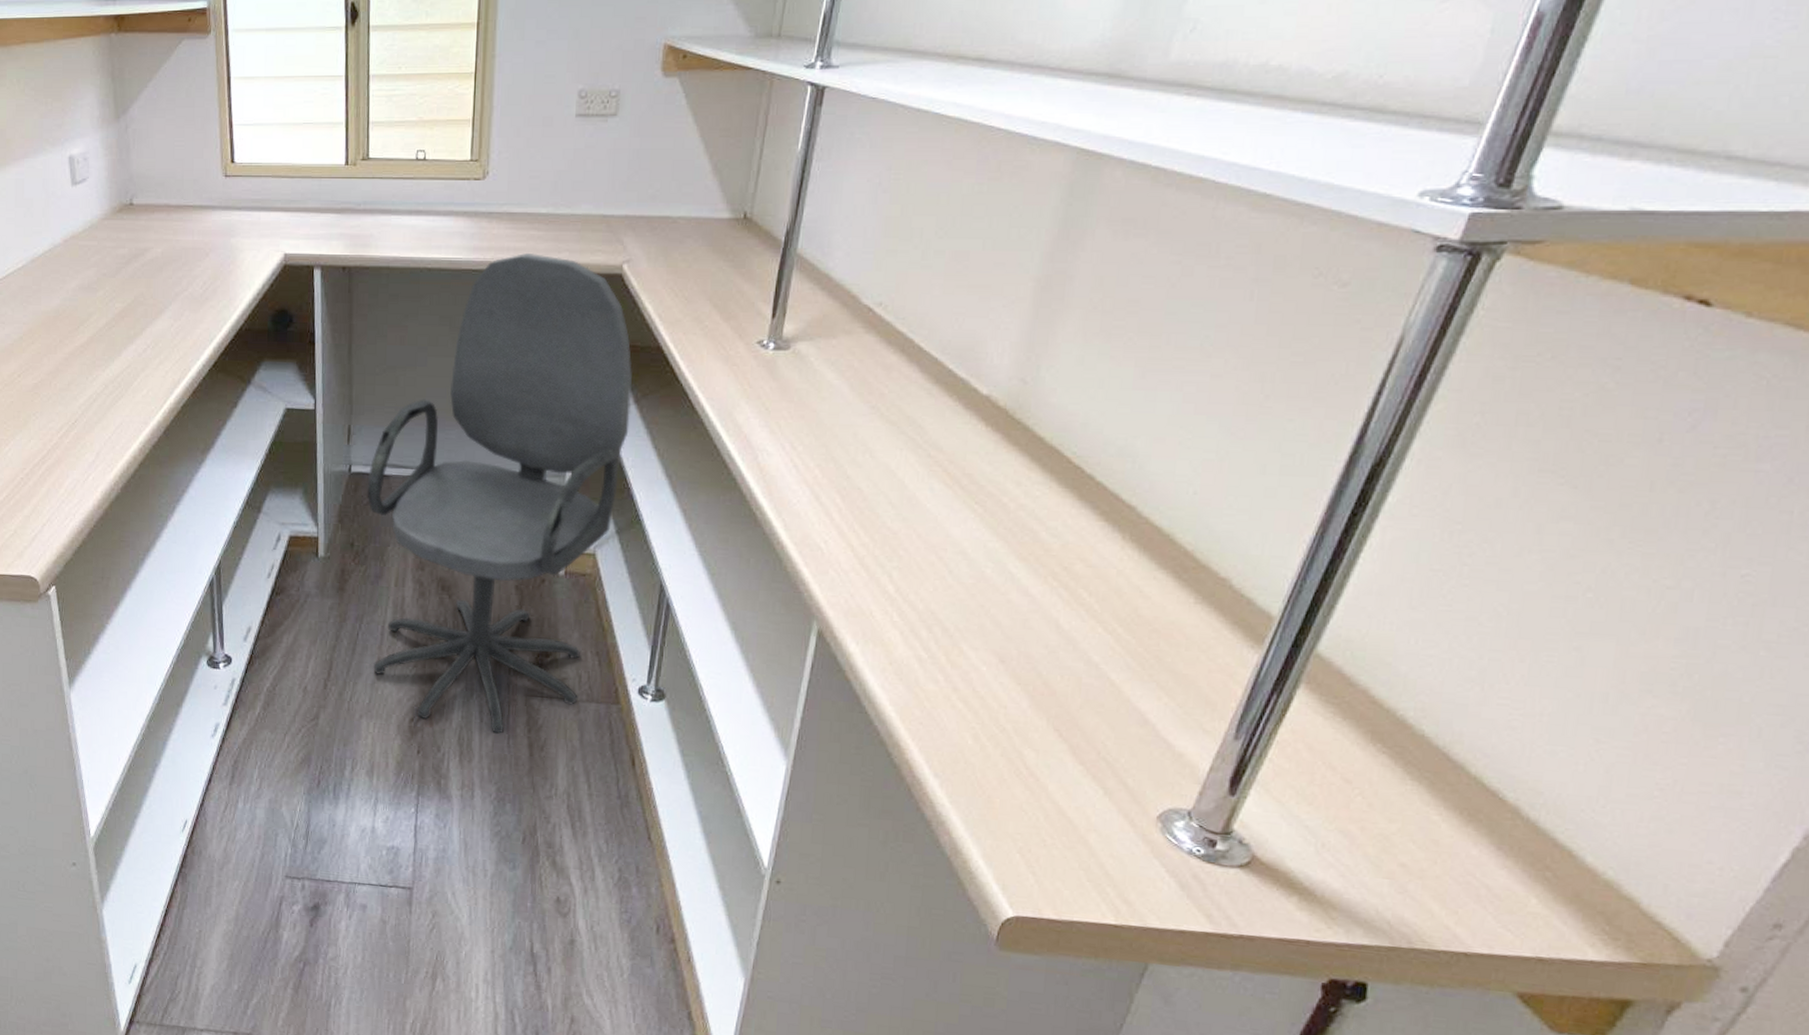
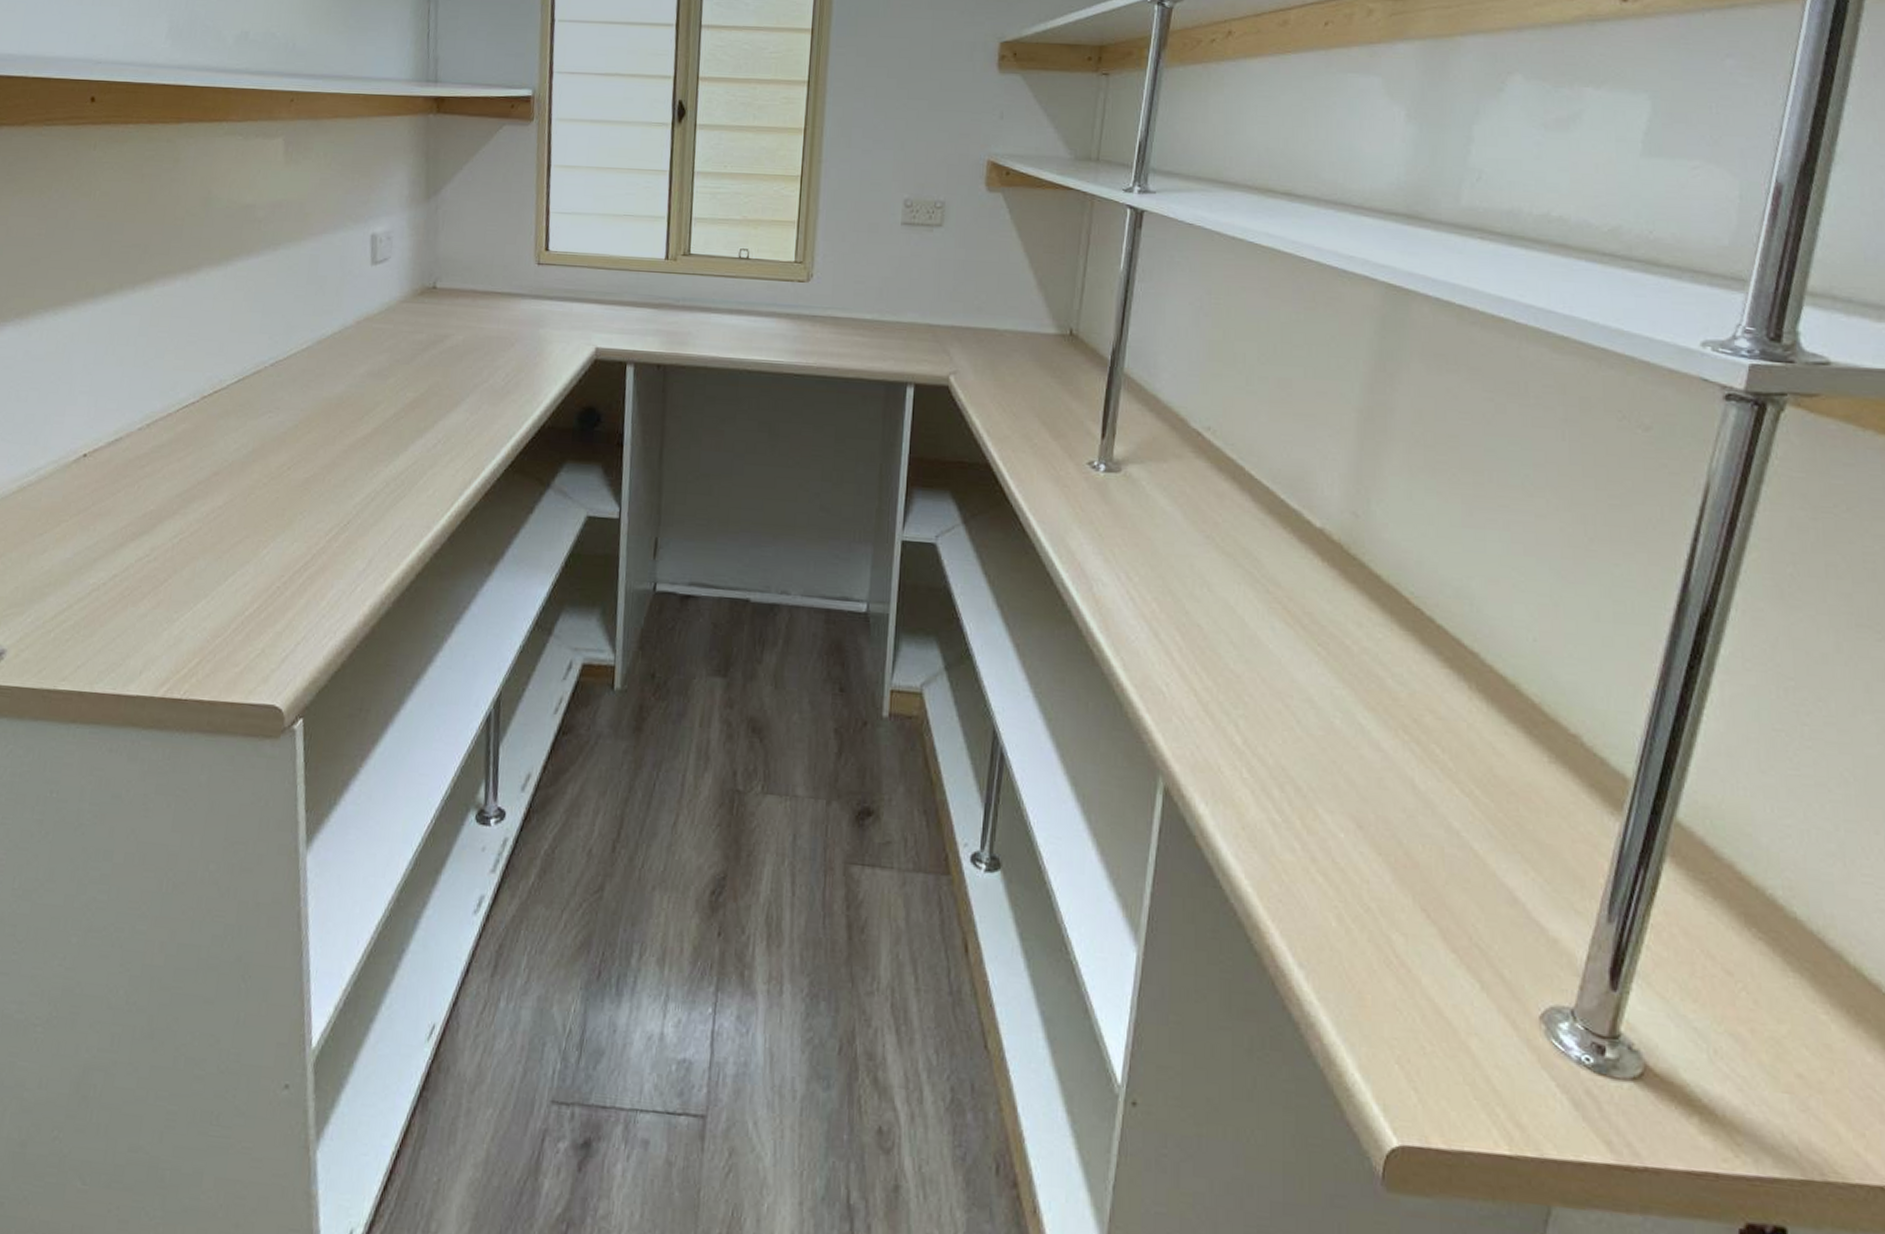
office chair: present [367,253,633,734] -> none [670,360,961,911]

